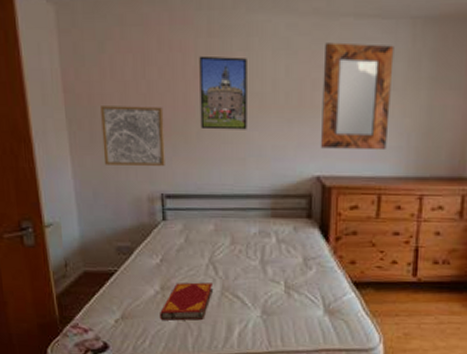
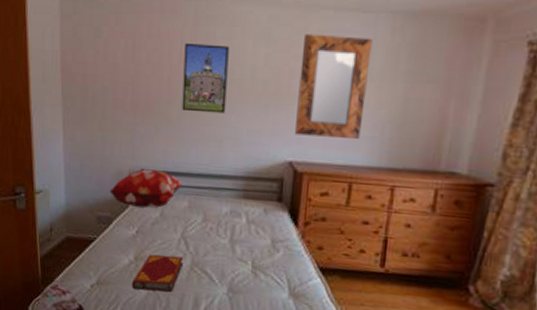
wall art: present [101,106,165,166] -> none [92,85,149,143]
decorative pillow: none [128,193,207,234] -> present [109,169,182,209]

